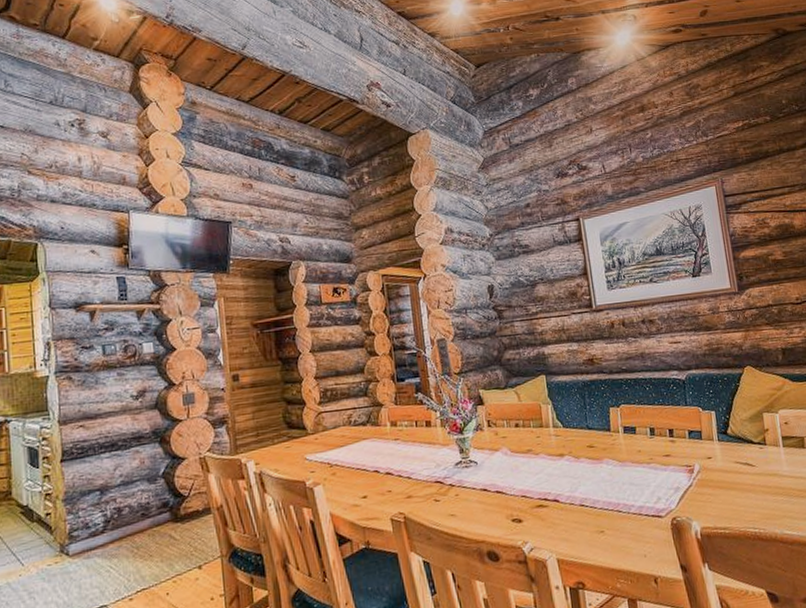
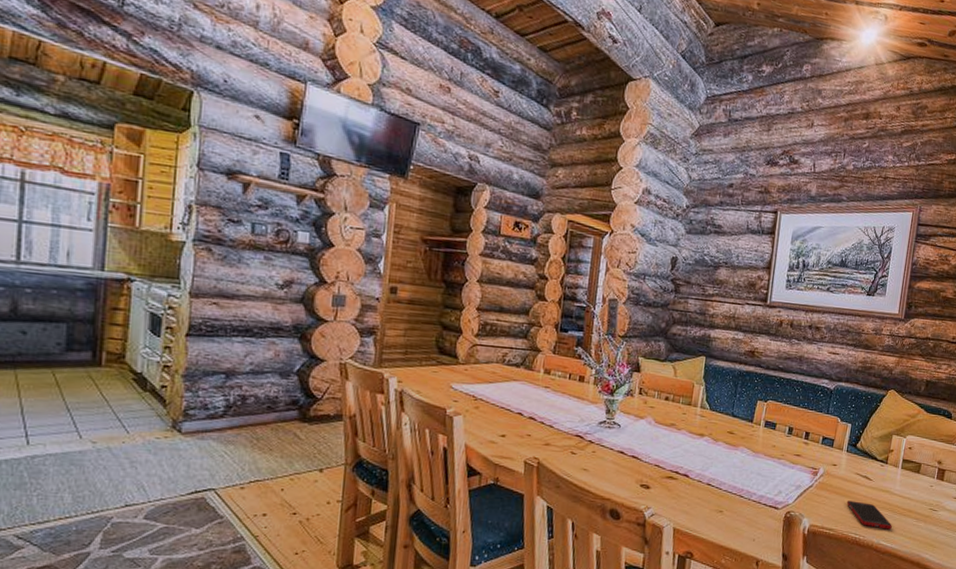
cell phone: none [734,491,792,517] -> present [846,500,892,530]

